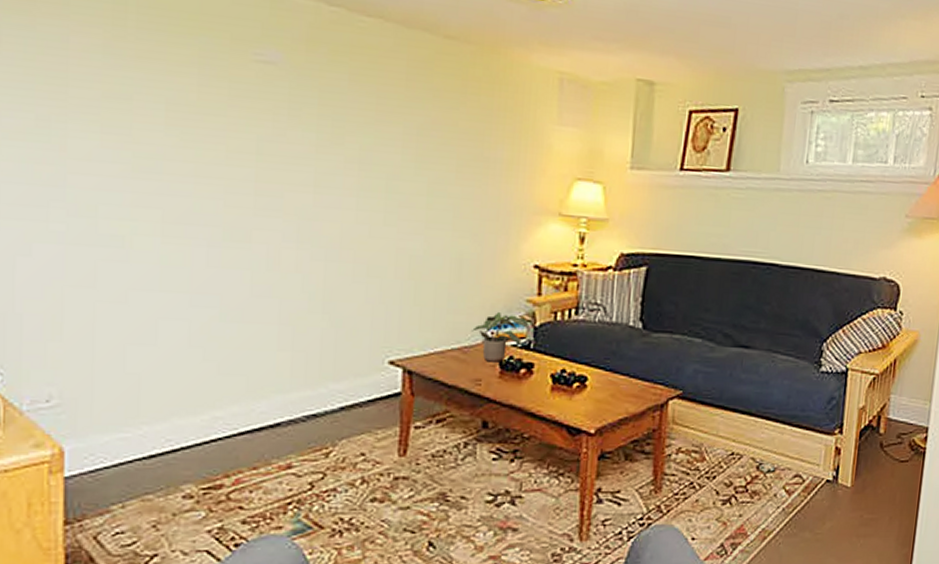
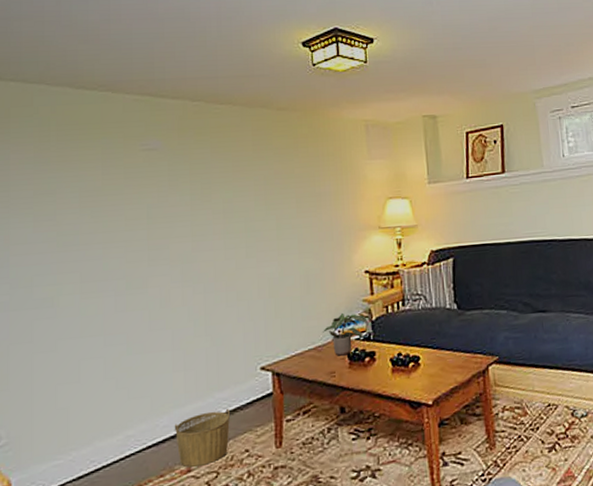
basket: none [274,402,347,465] -> present [174,408,231,468]

